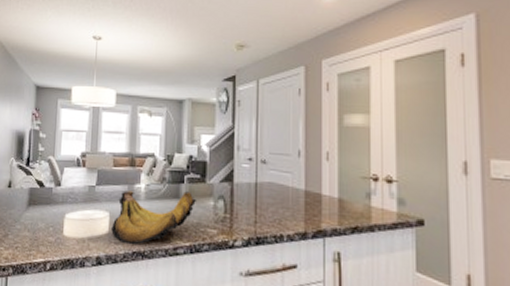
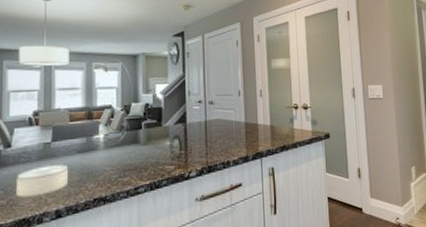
banana bunch: present [111,190,196,245] -> none [71,136,154,193]

